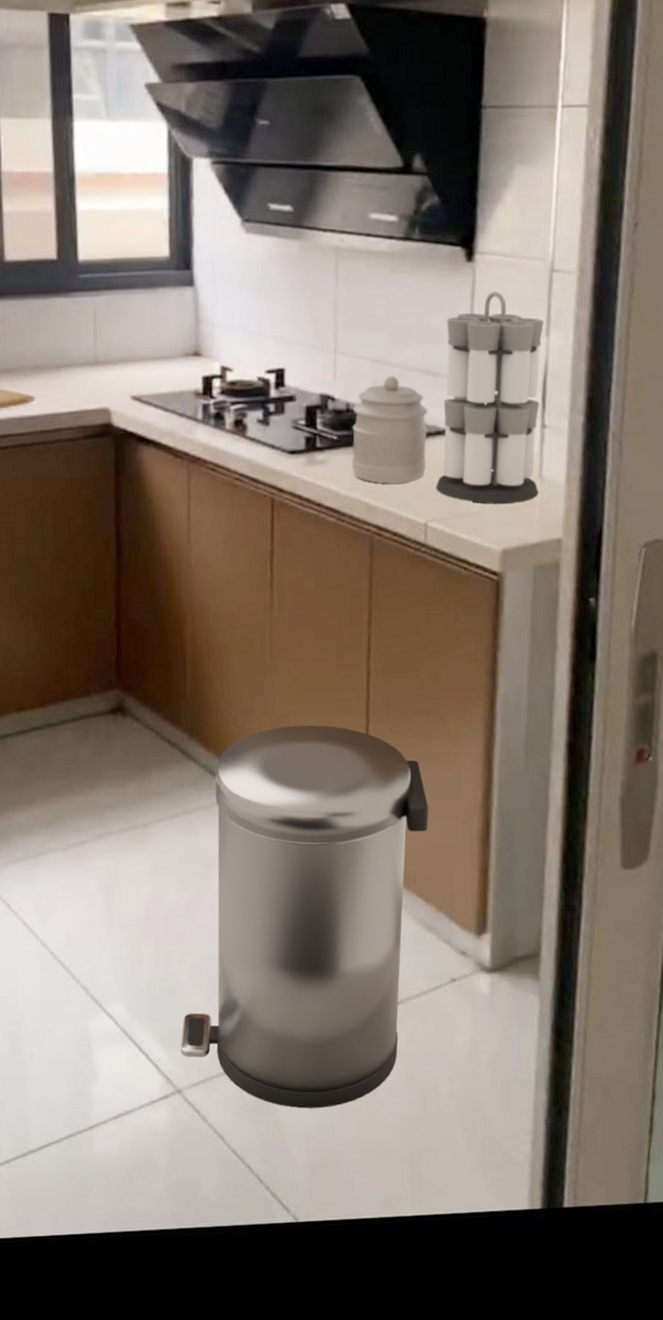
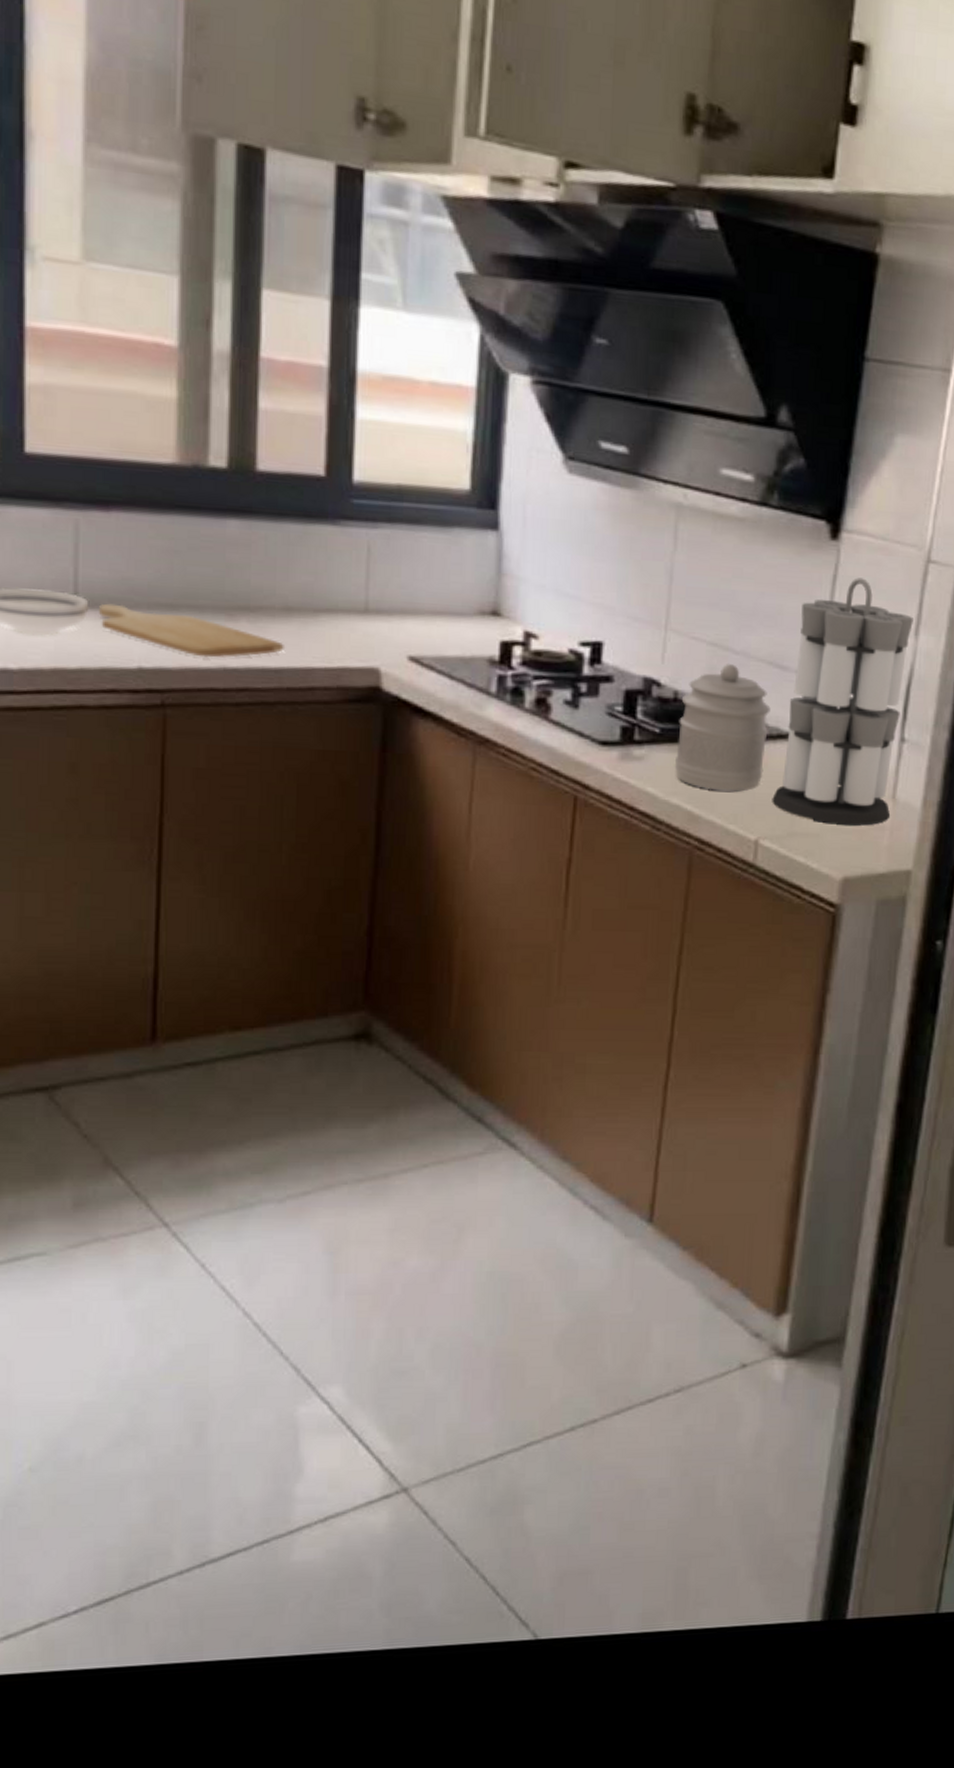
pedal bin: present [180,724,429,1109] -> none [410,1066,733,1510]

